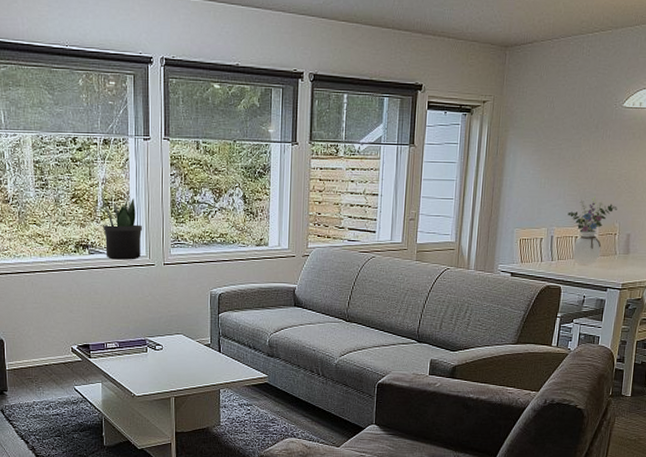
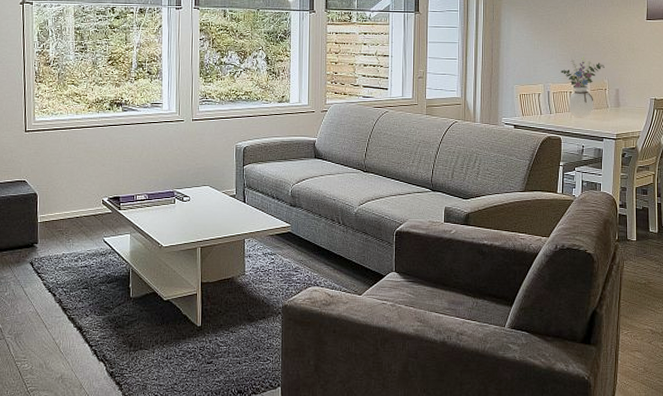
planter: present [101,197,143,260] -> none [136,59,174,117]

